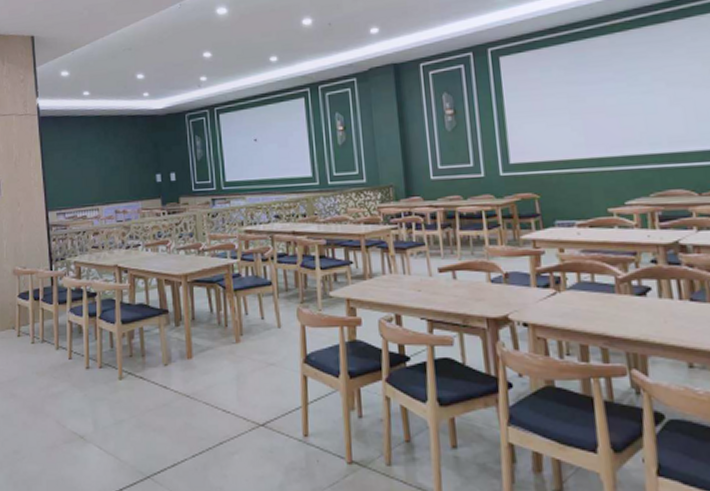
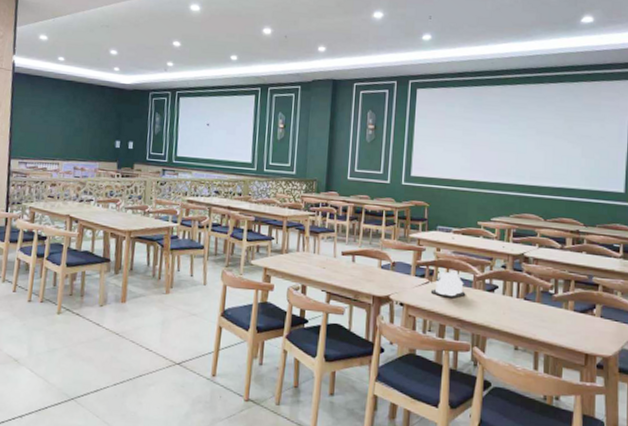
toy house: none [560,274,609,310] -> present [430,270,466,298]

